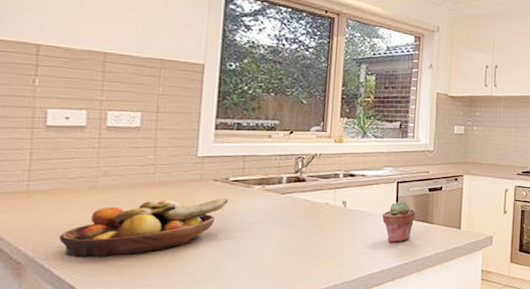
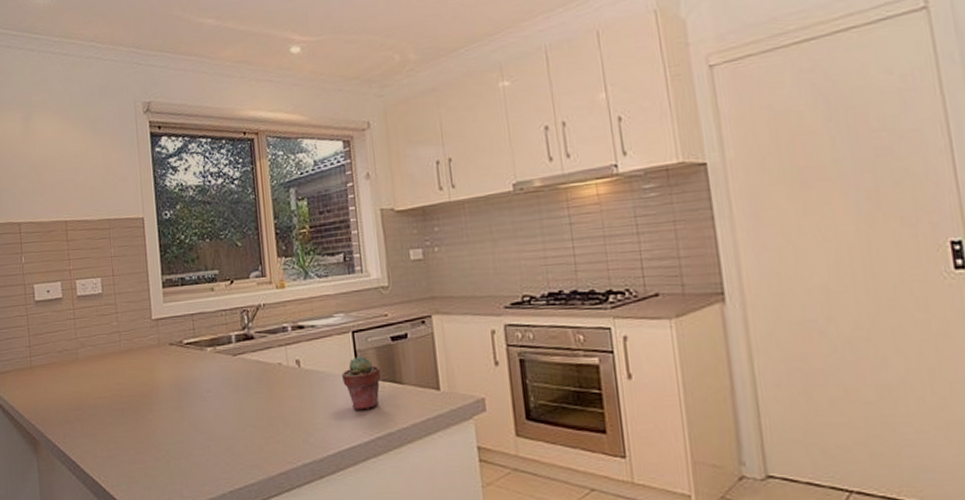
fruit bowl: present [58,198,229,258] -> none [58,364,186,433]

